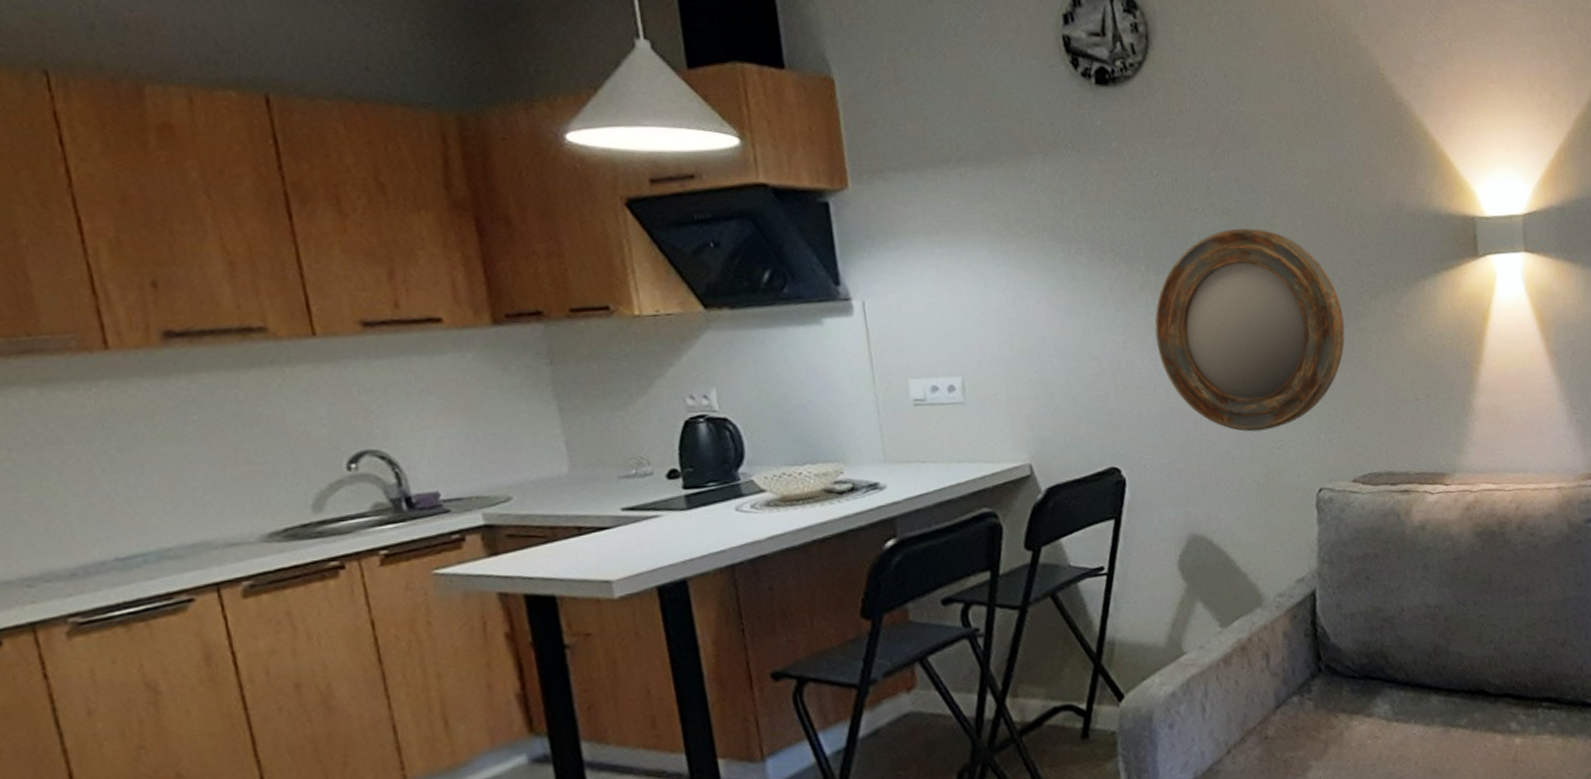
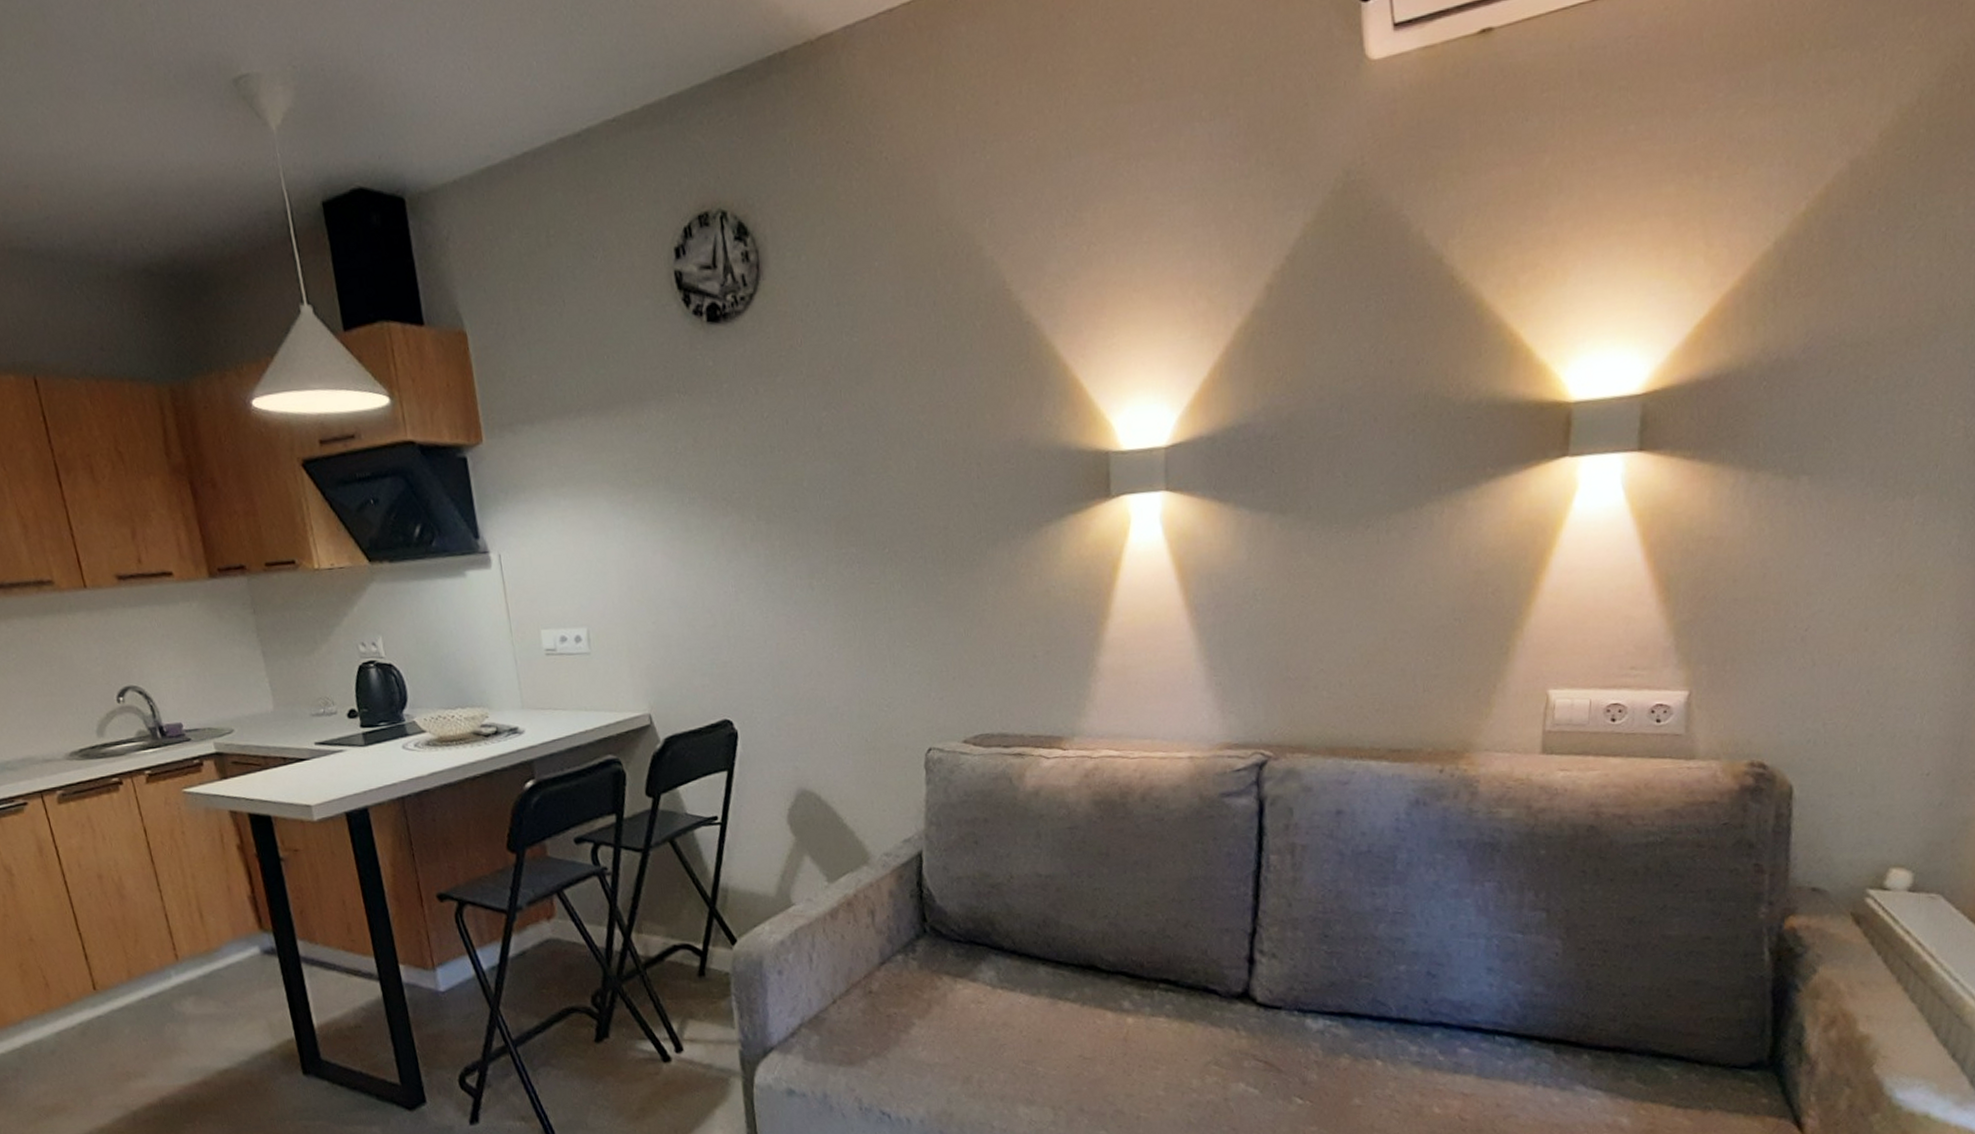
home mirror: present [1155,228,1345,432] -> none [765,472,959,688]

